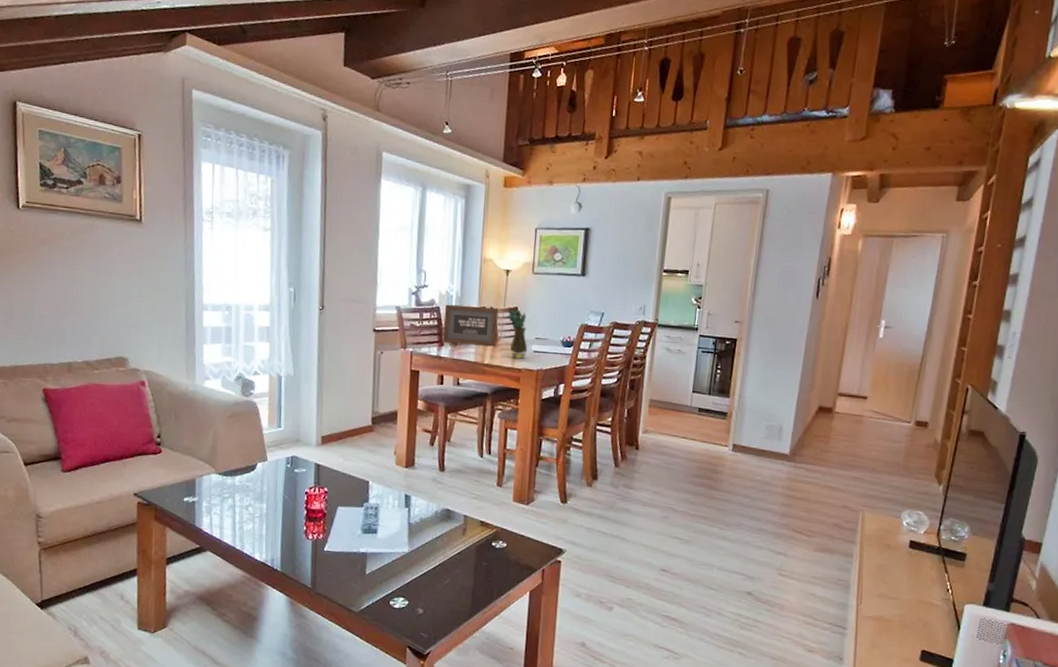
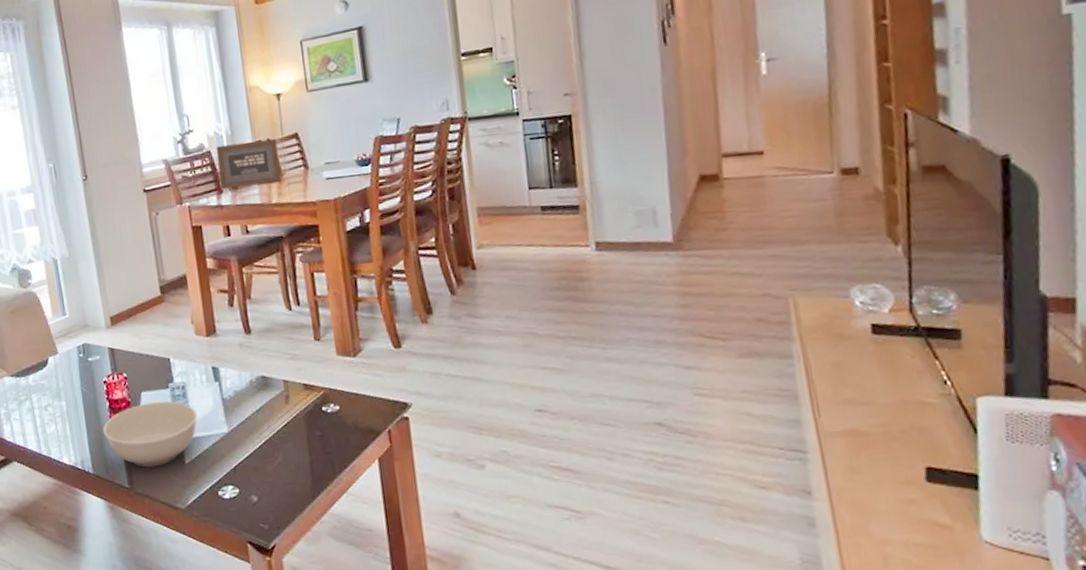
bowl: none [296,517,384,573] -> present [102,401,197,468]
vase: present [507,307,528,359] -> none [287,134,319,191]

